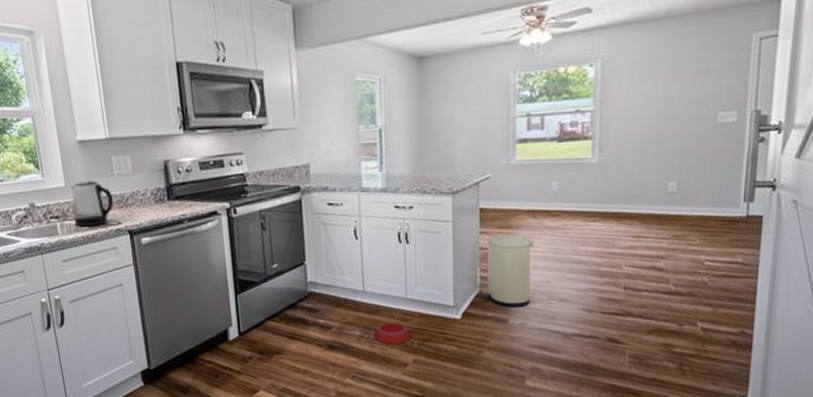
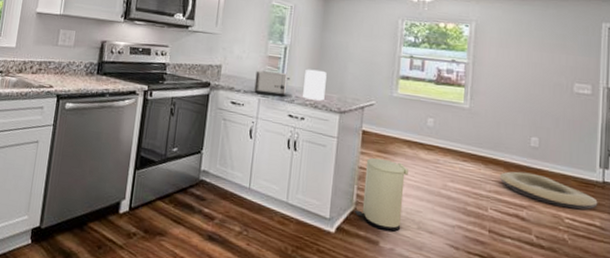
kettle: present [70,181,114,227] -> none [13,46,53,86]
toaster: none [350,159,391,190] -> present [254,69,291,98]
pet bowl: present [373,321,412,344] -> none [251,222,287,248]
canister: none [407,149,433,185] -> present [303,69,327,101]
dog bed: none [633,220,741,250] -> present [499,171,598,210]

